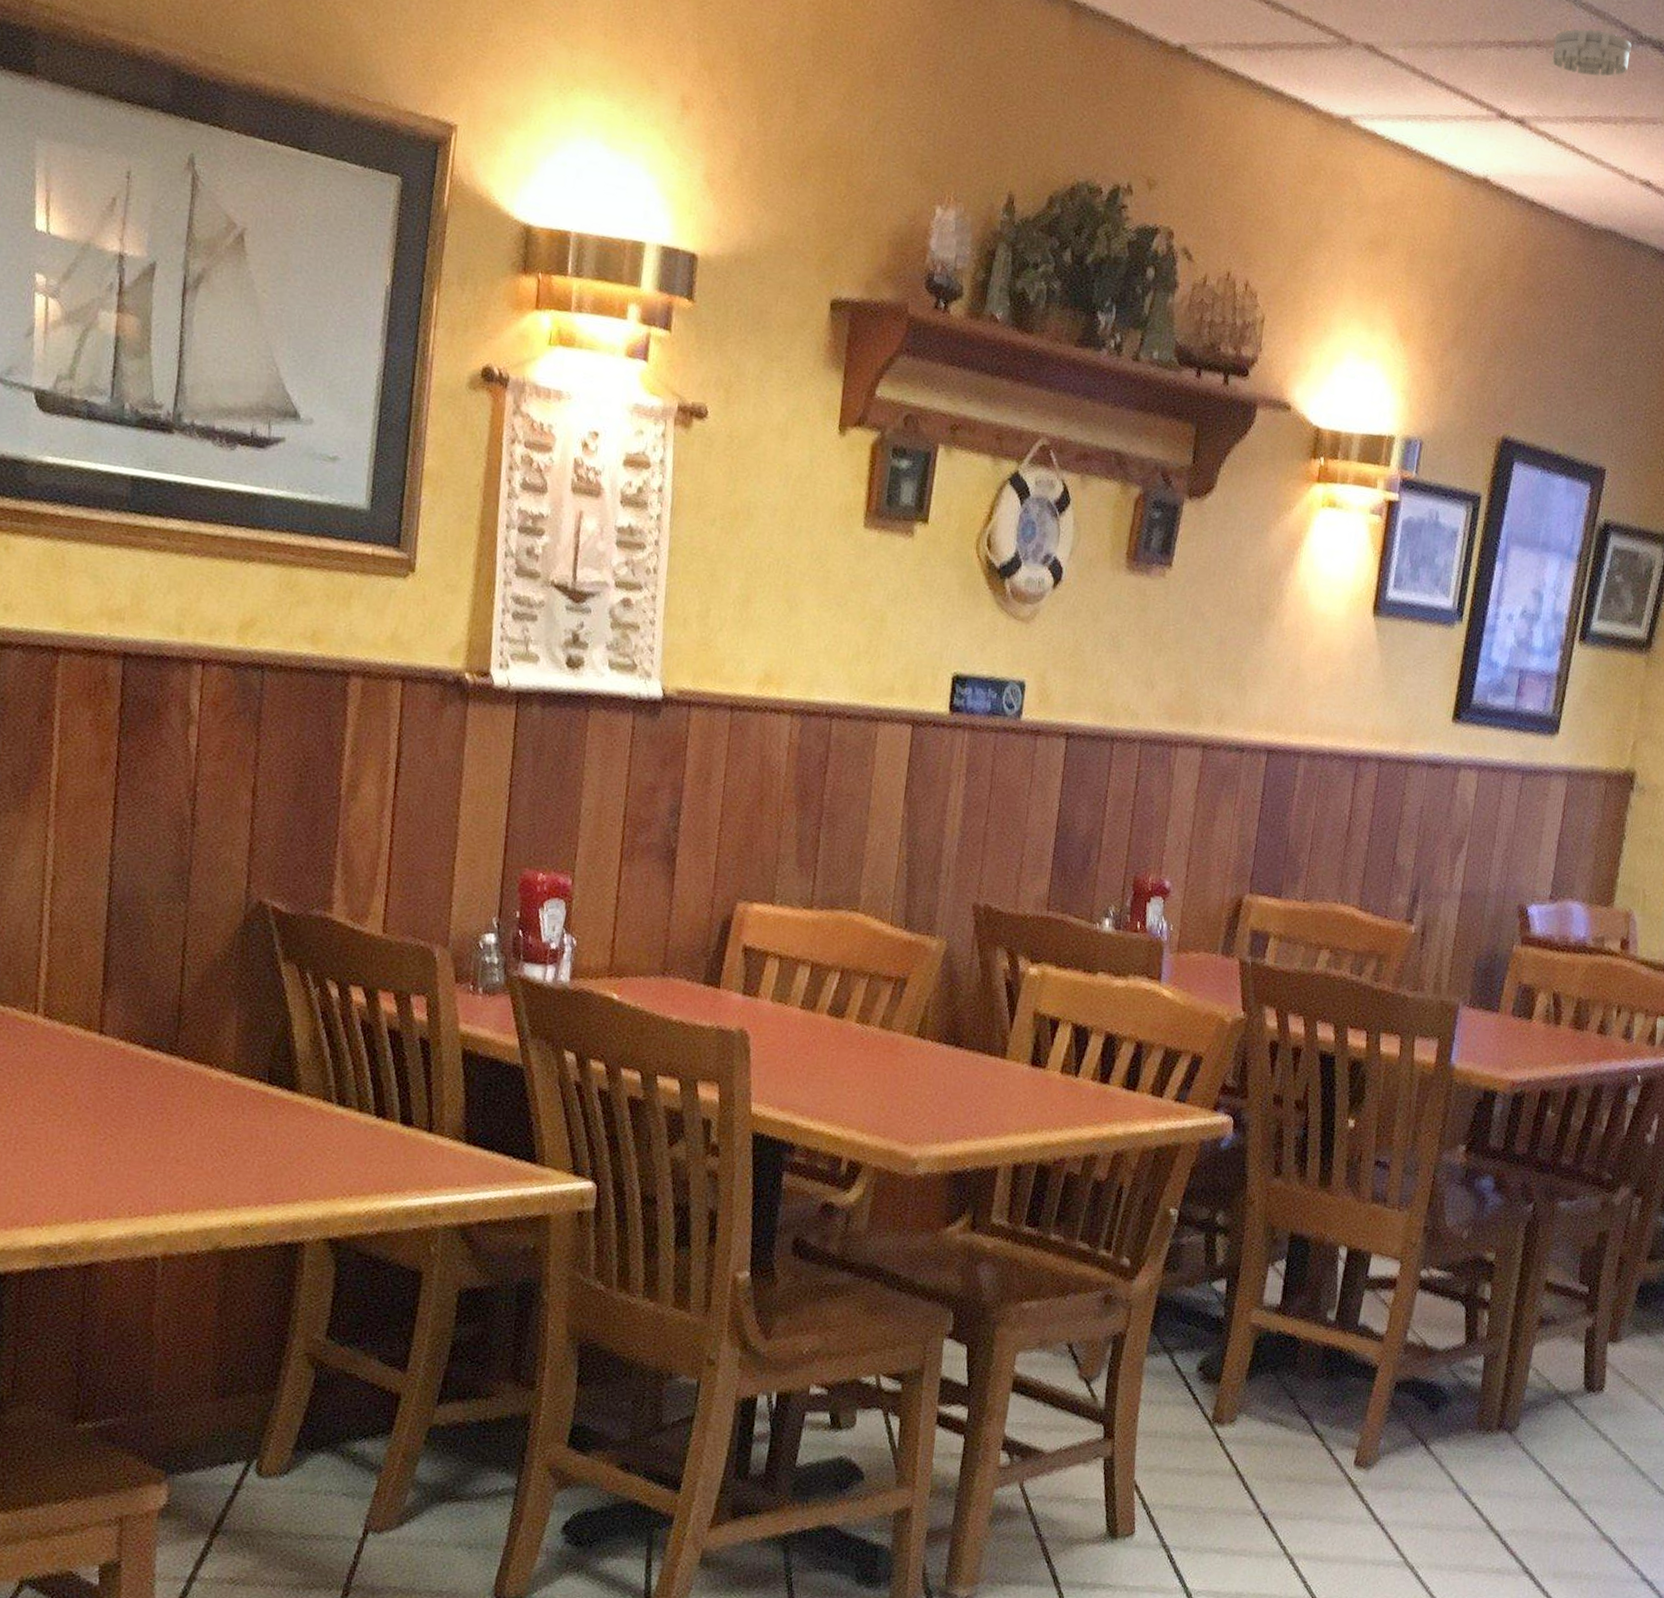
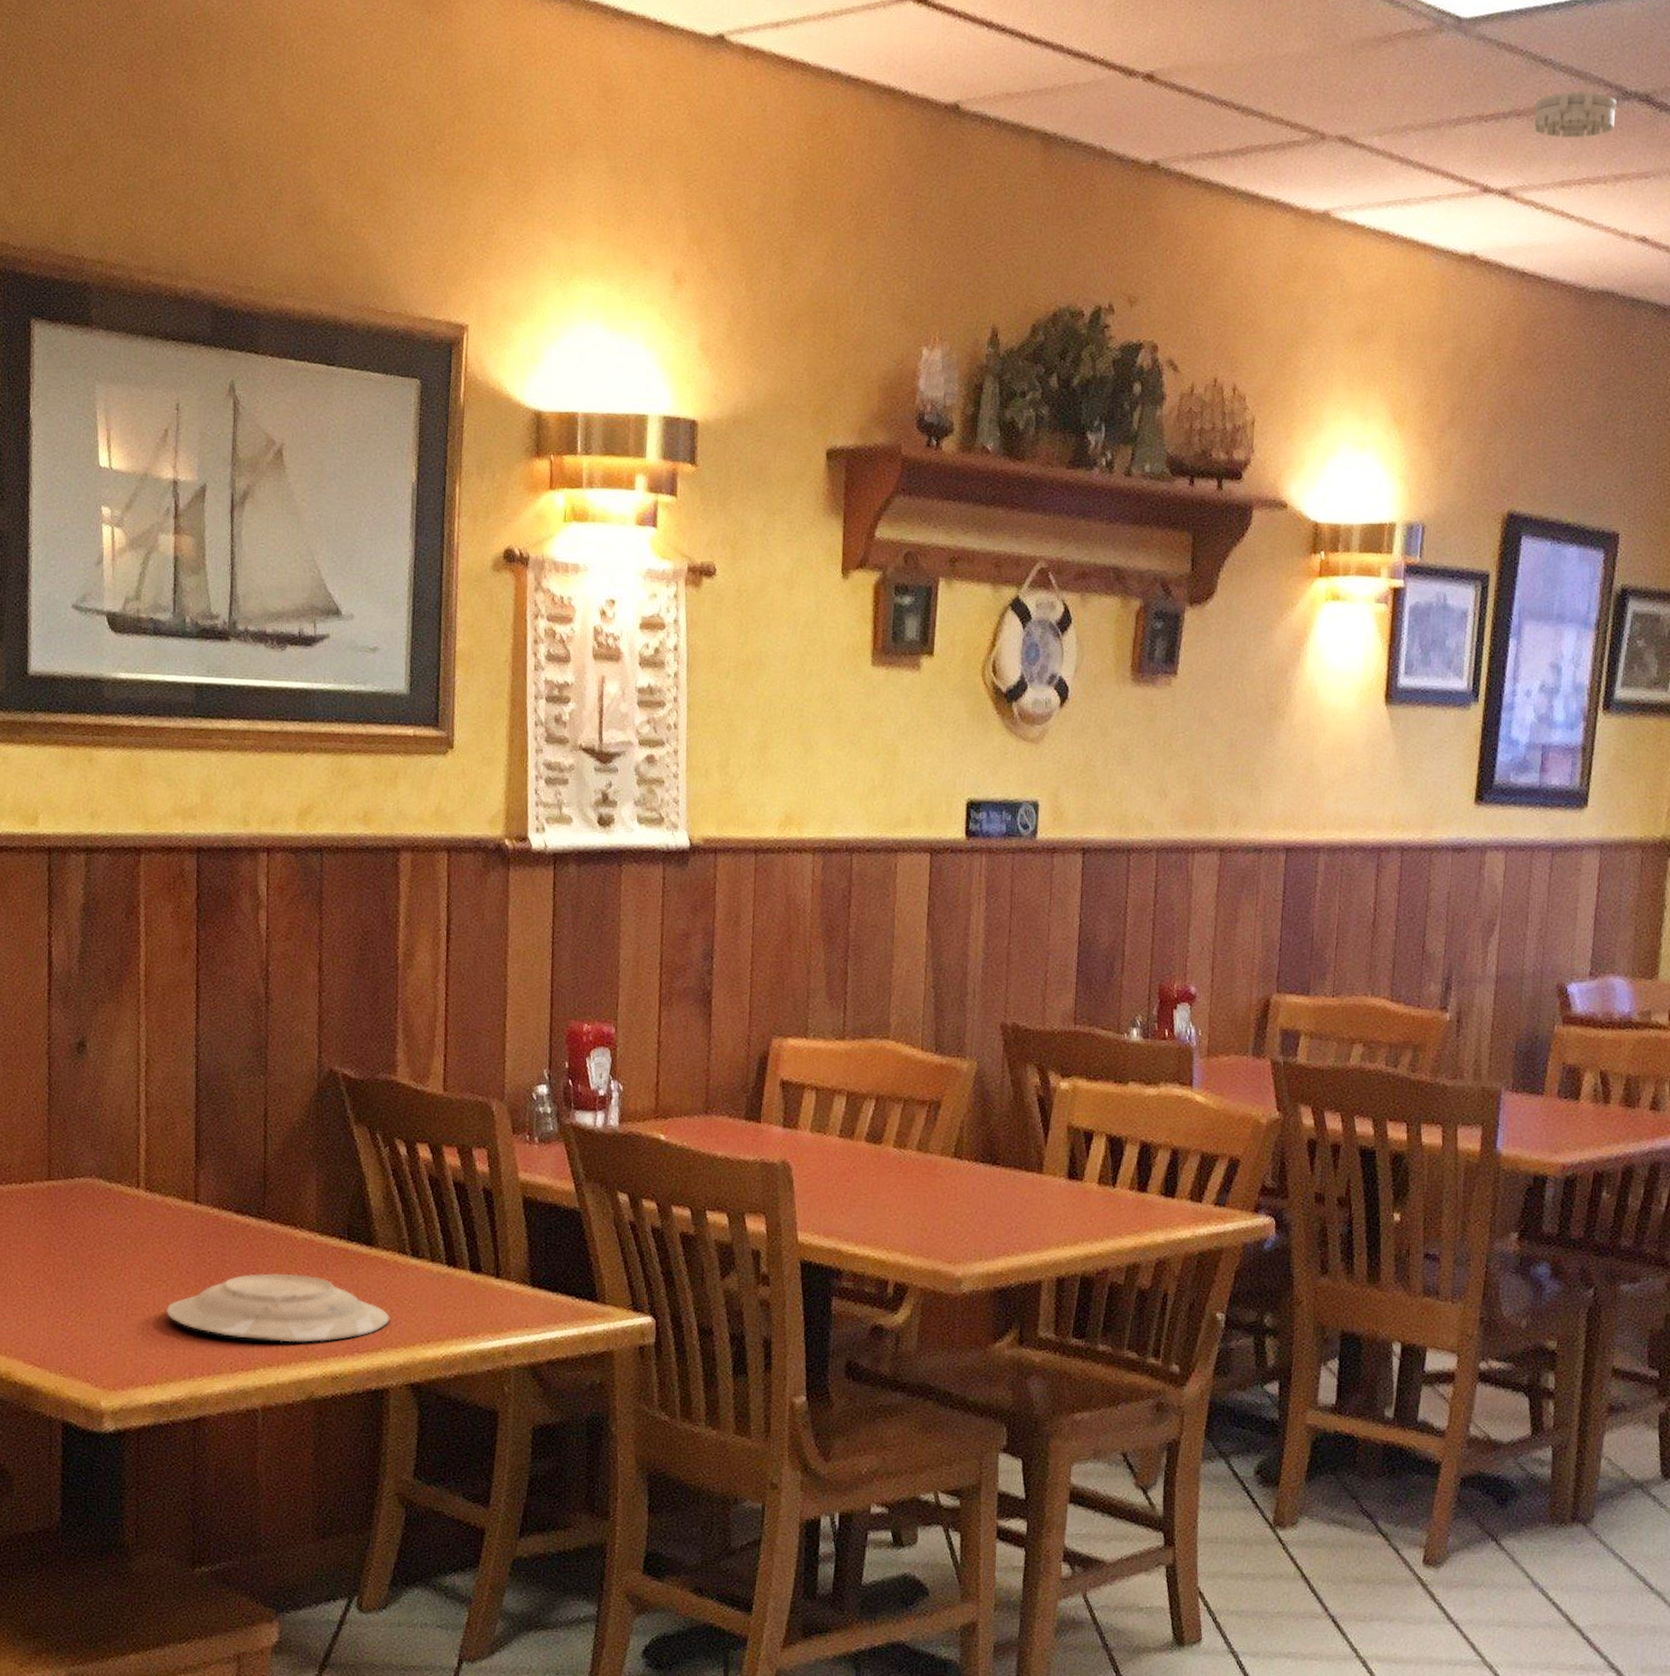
plate: none [60,1113,310,1190] -> present [166,1273,390,1343]

